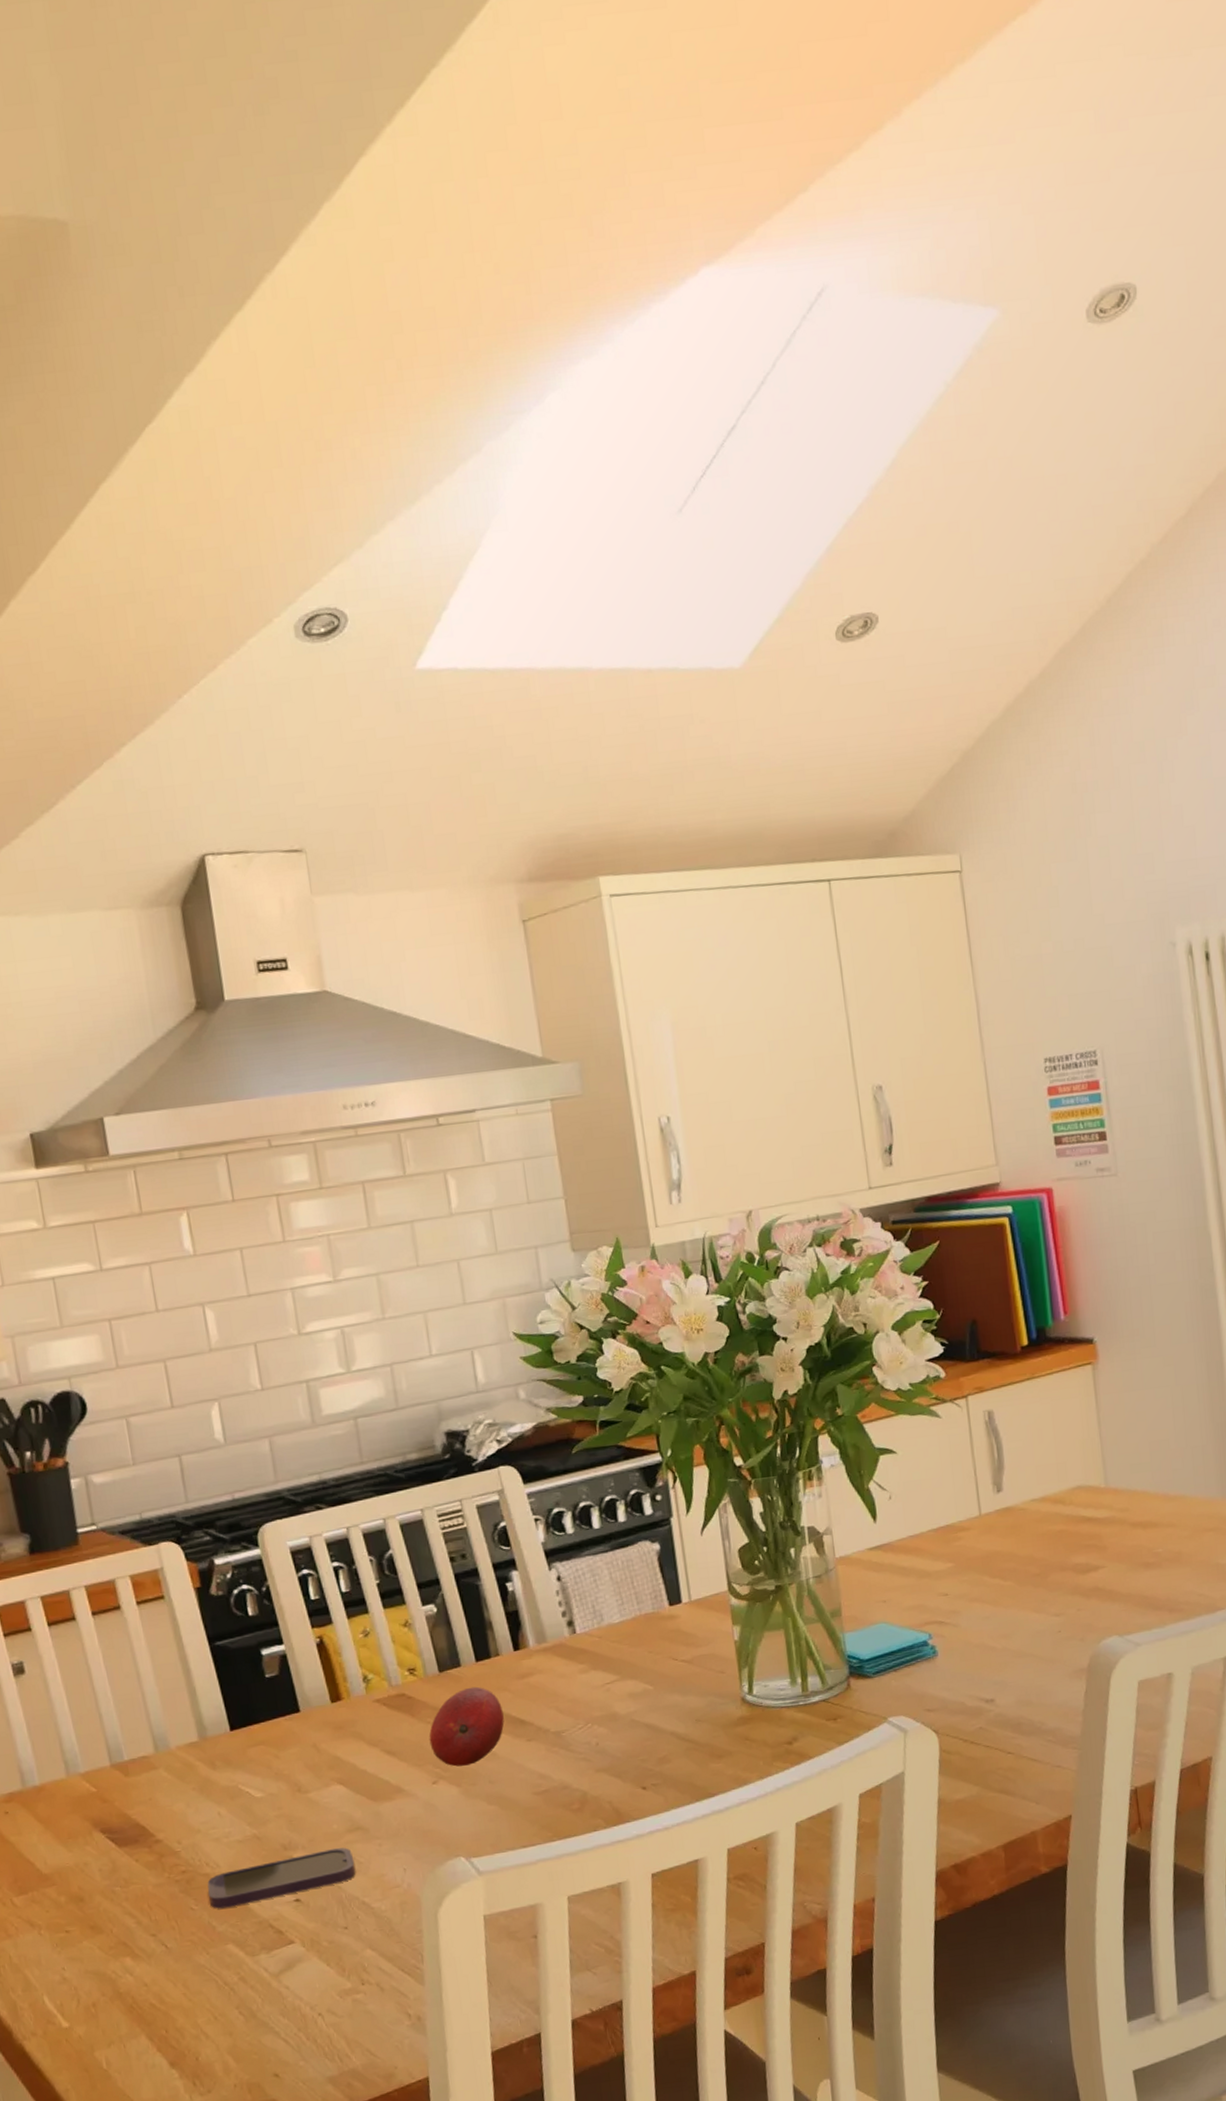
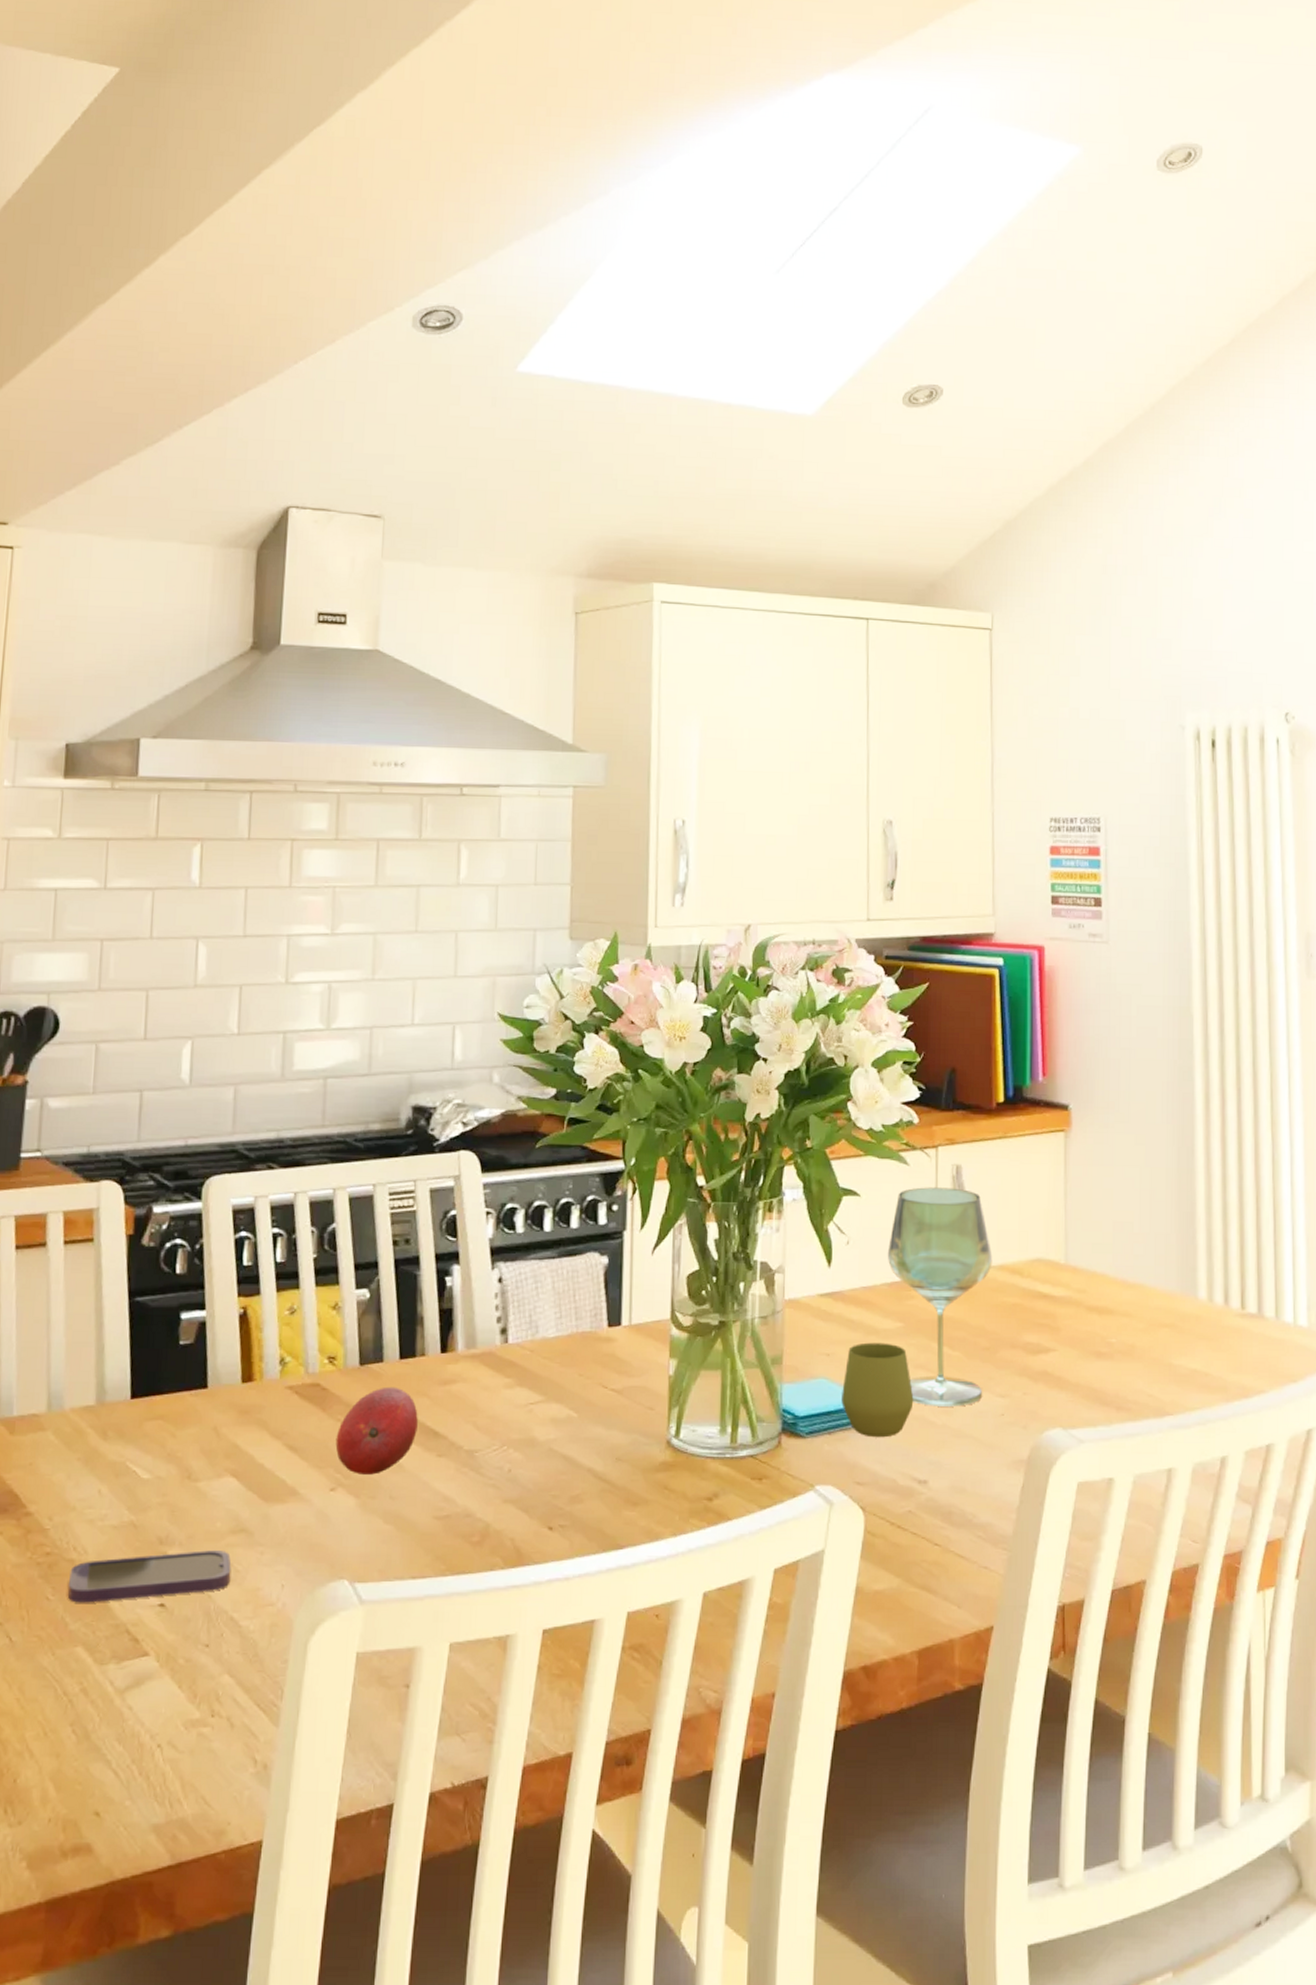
cup: none [902,1583,973,1669] -> present [841,1342,914,1438]
wine glass: none [929,1432,1039,1634] -> present [887,1187,993,1407]

